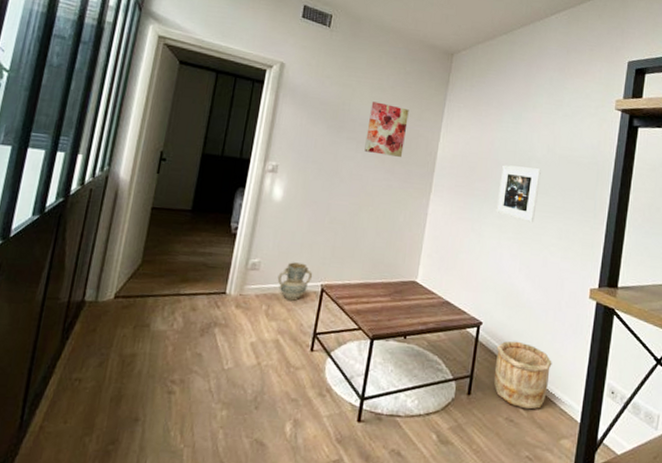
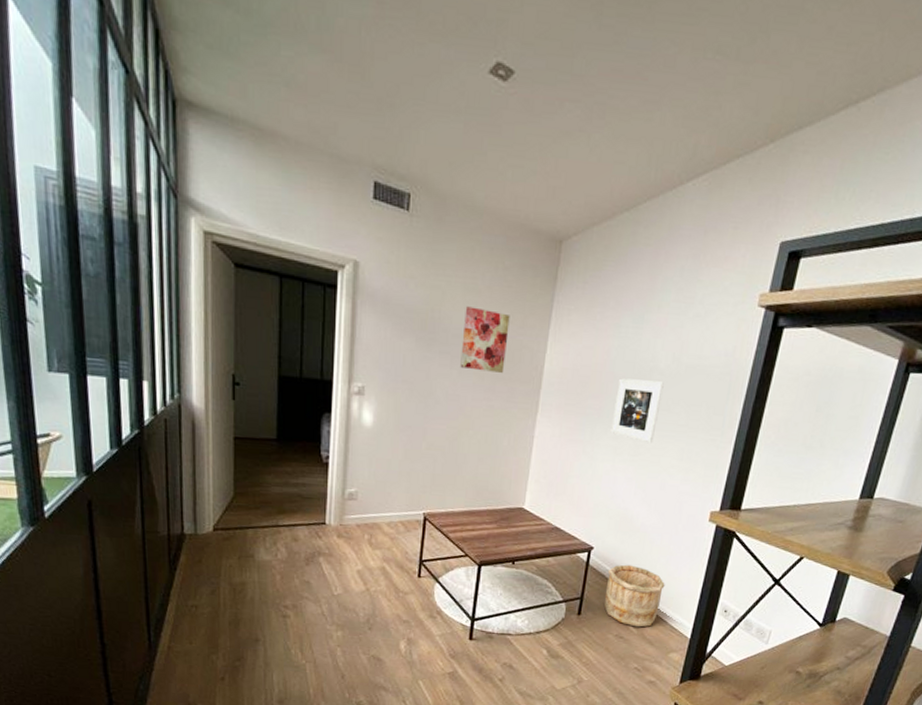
ceramic jug: present [277,262,313,301] -> none [377,491,414,530]

